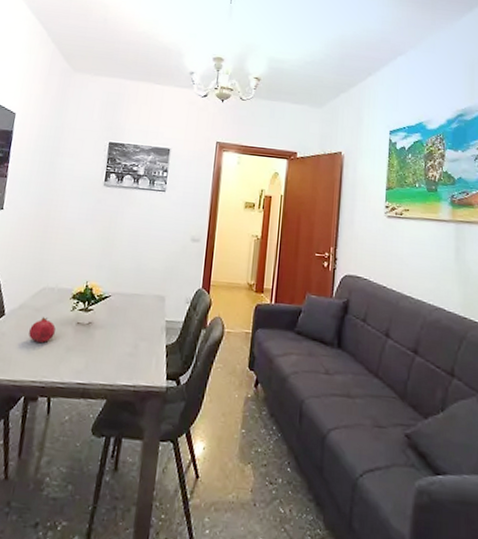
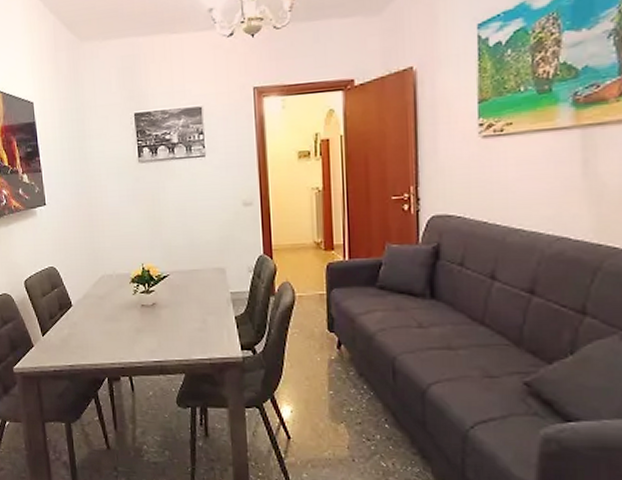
fruit: present [29,317,56,344] -> none [98,304,122,329]

